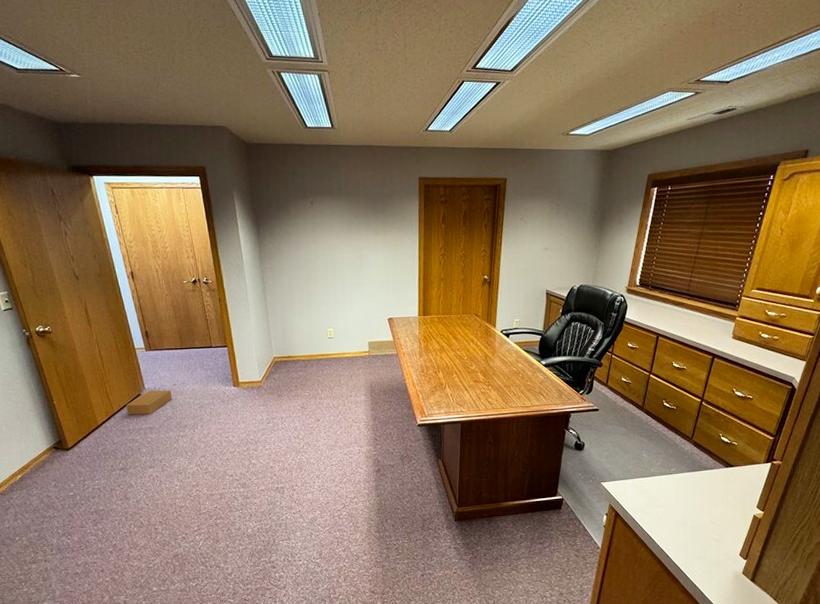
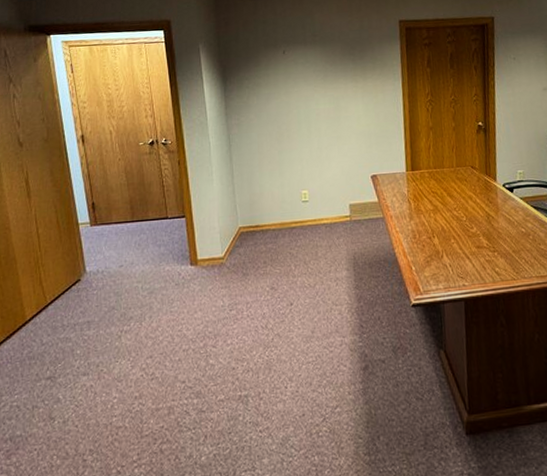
box: present [126,390,172,415] -> none [62,273,117,307]

